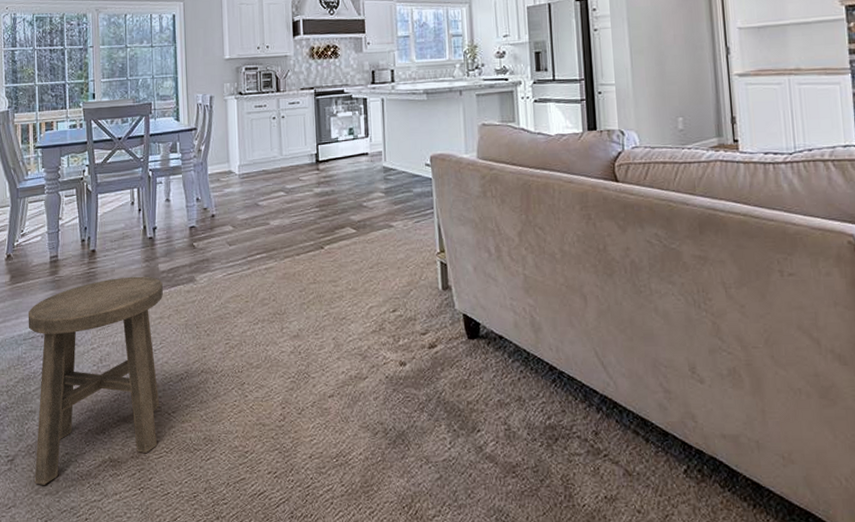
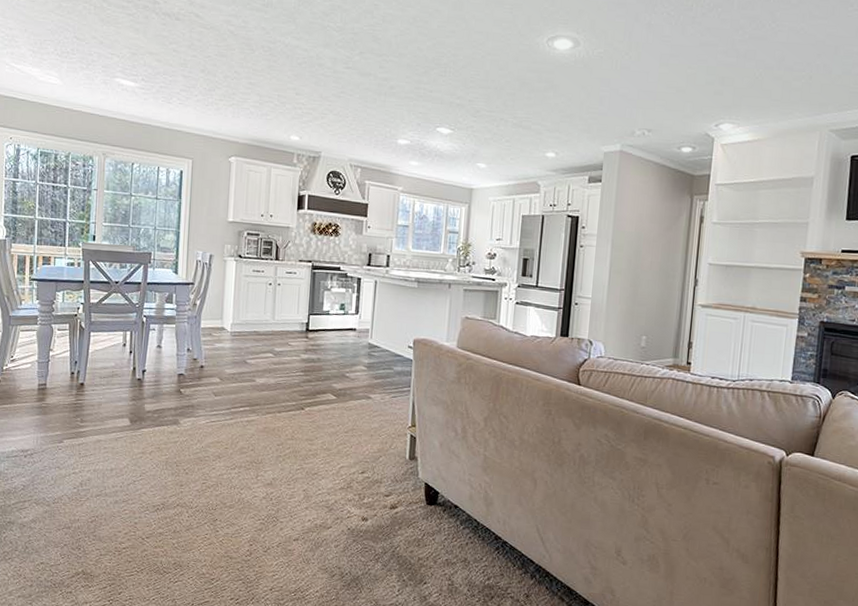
stool: present [28,276,163,485] -> none [9,412,147,588]

